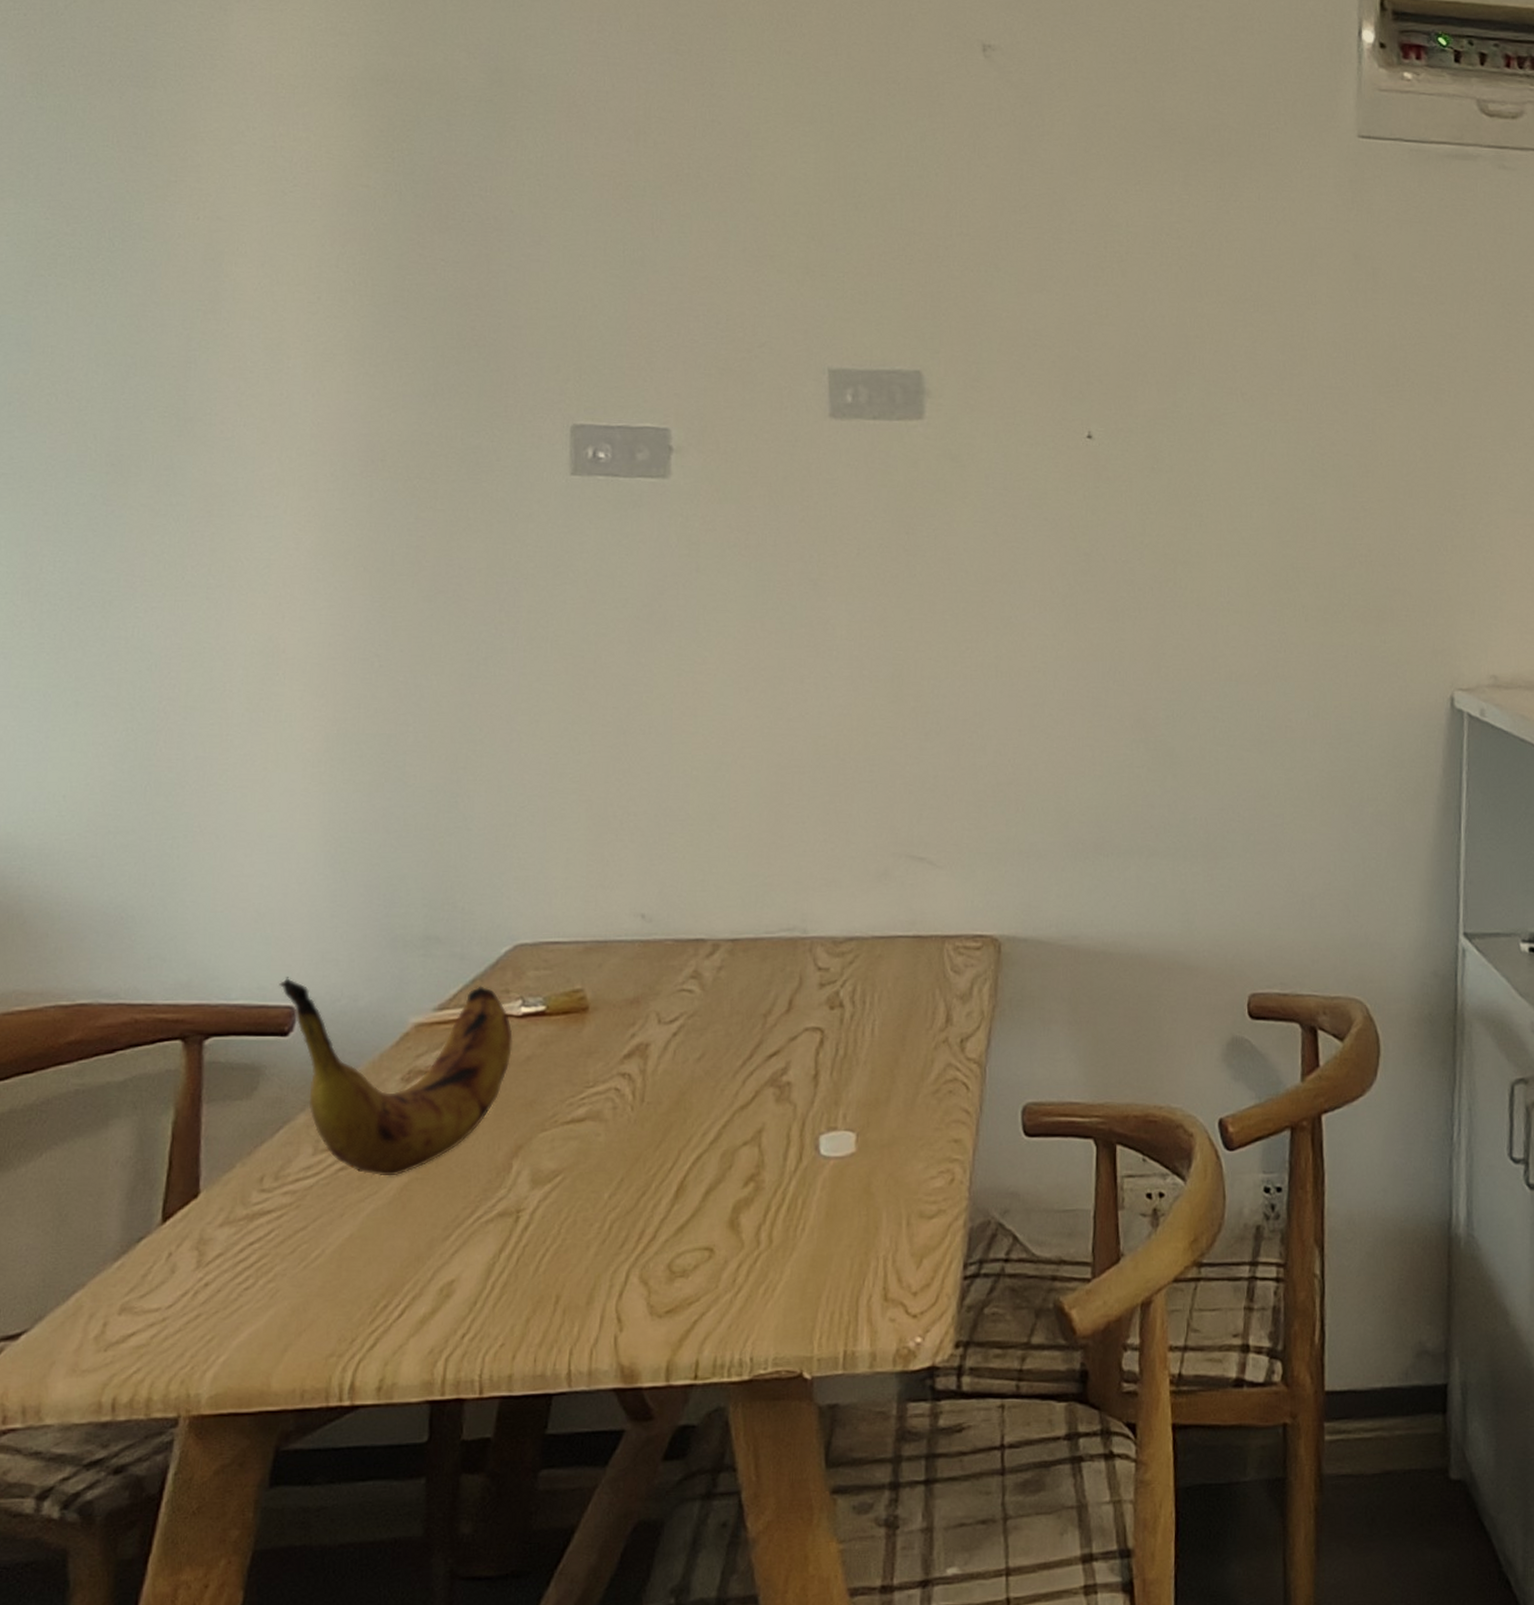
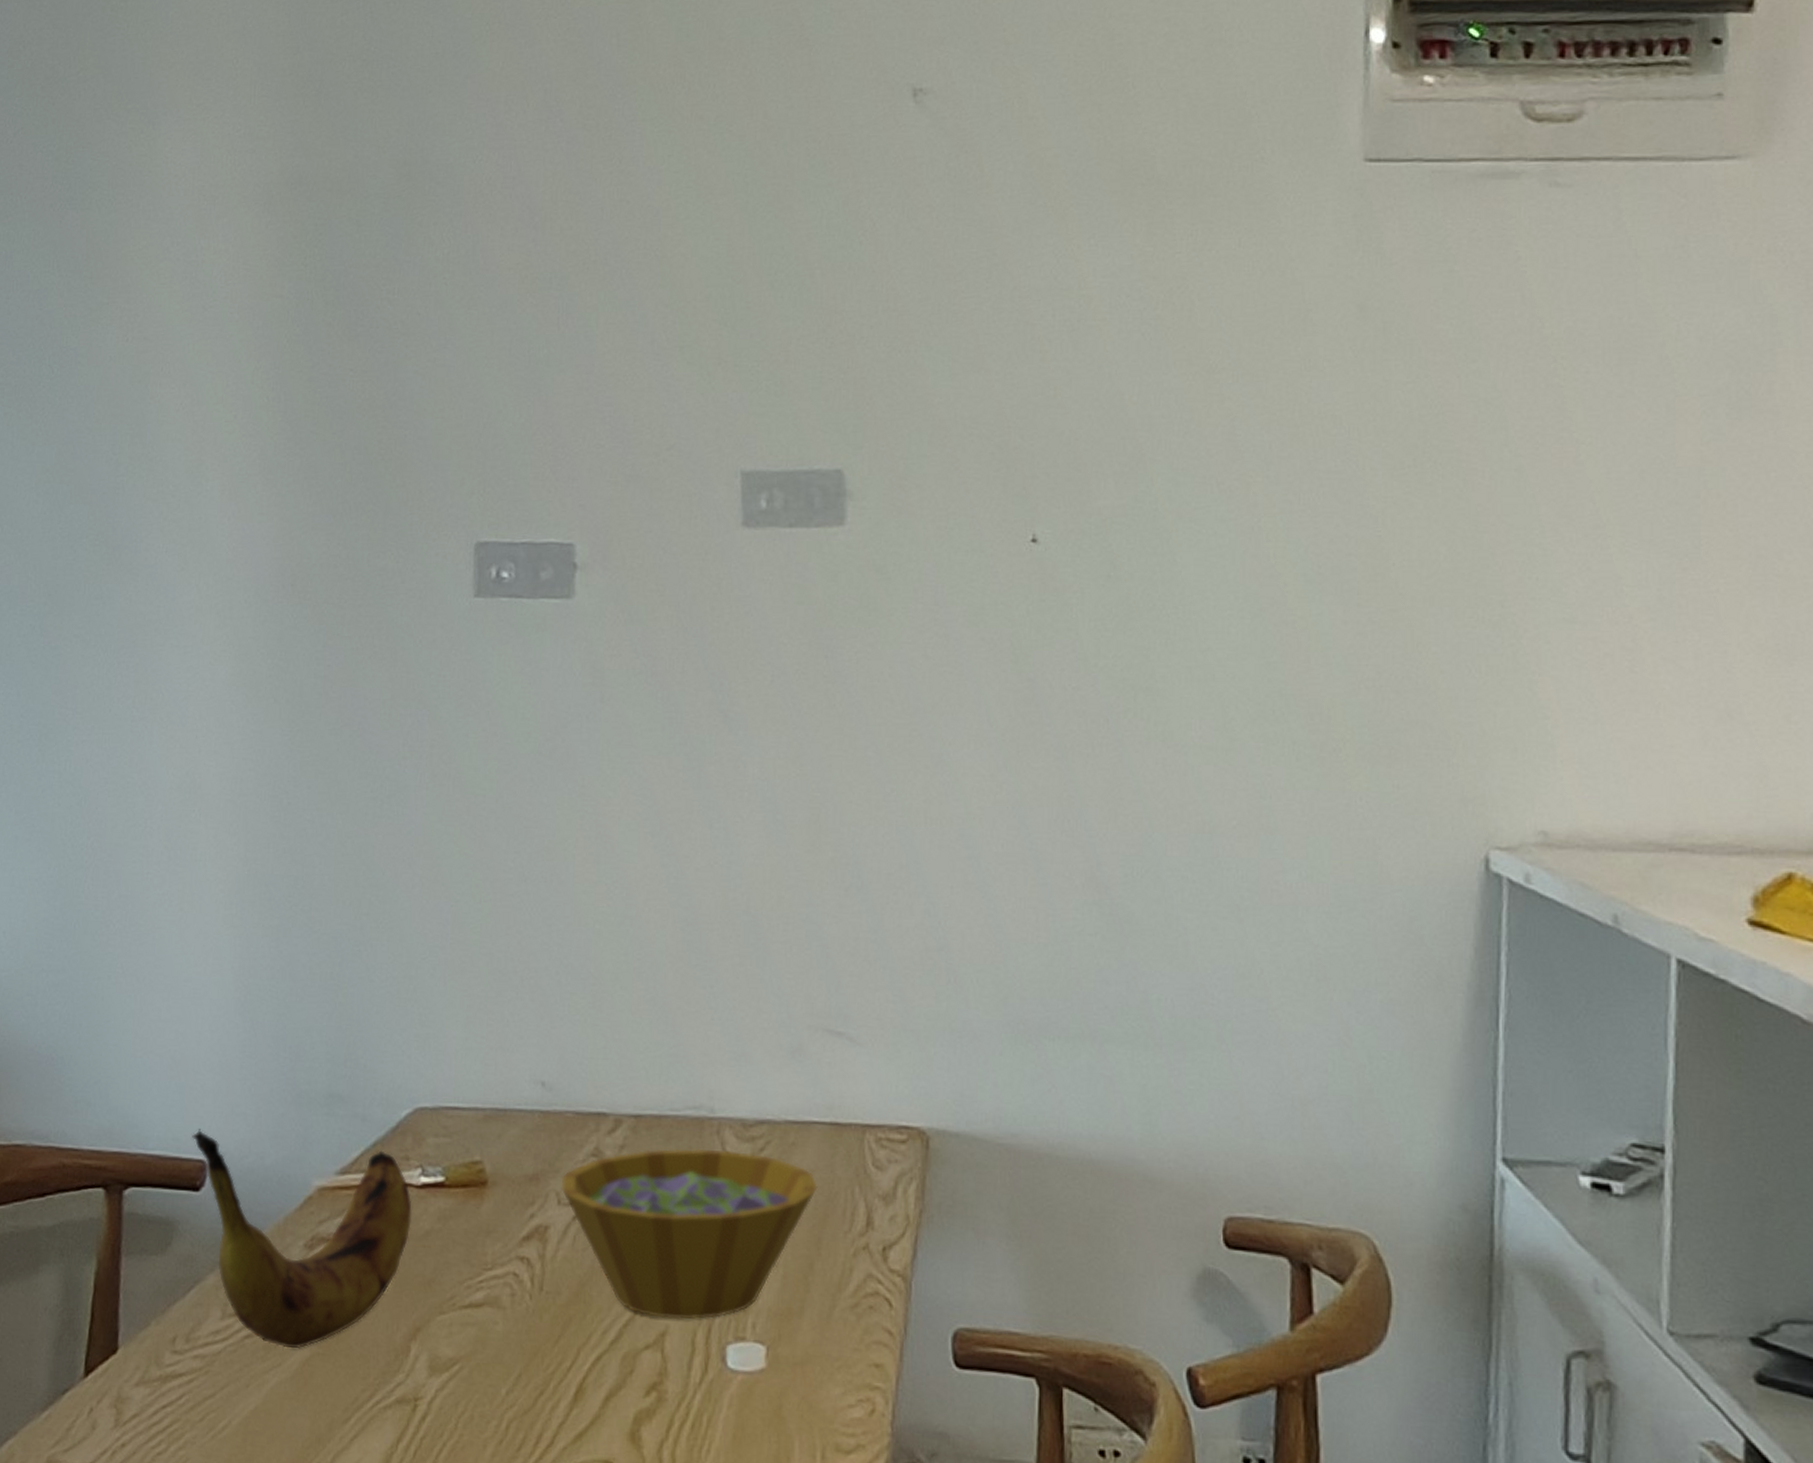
bowl: none [661,965,902,1117] -> present [561,1148,818,1320]

